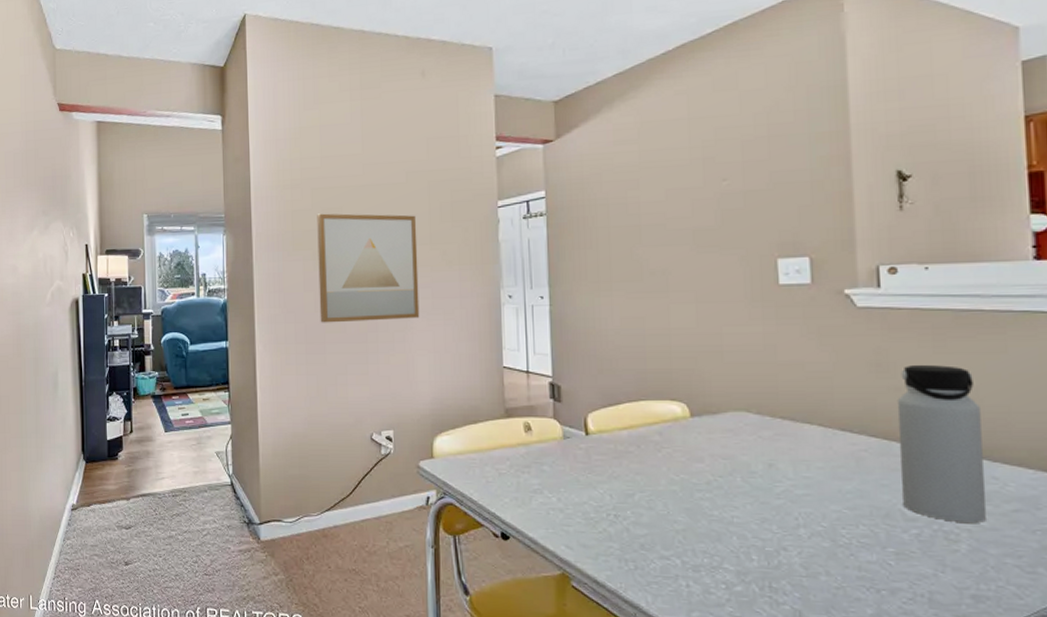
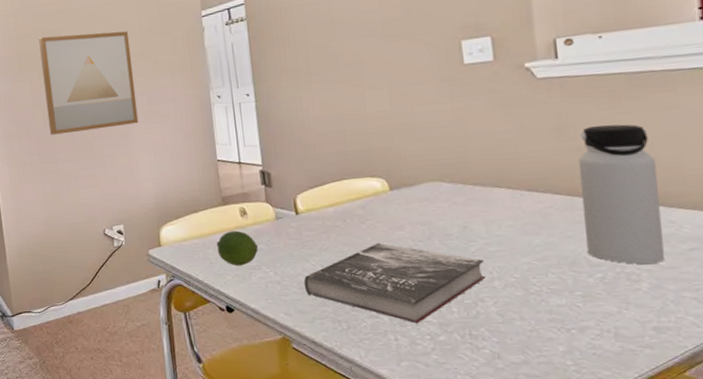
fruit: none [495,447,541,488] -> present [216,230,258,266]
book: none [589,474,791,570] -> present [303,242,487,324]

